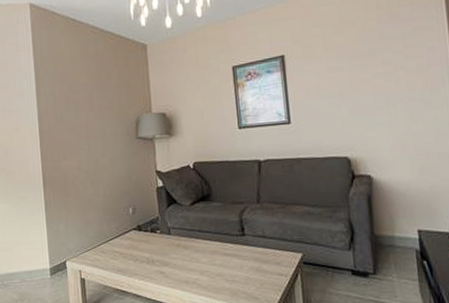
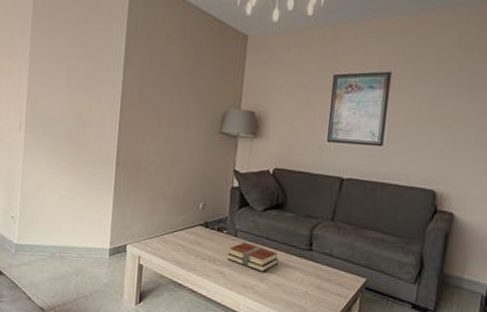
books: none [165,238,215,265] -> present [227,242,278,272]

